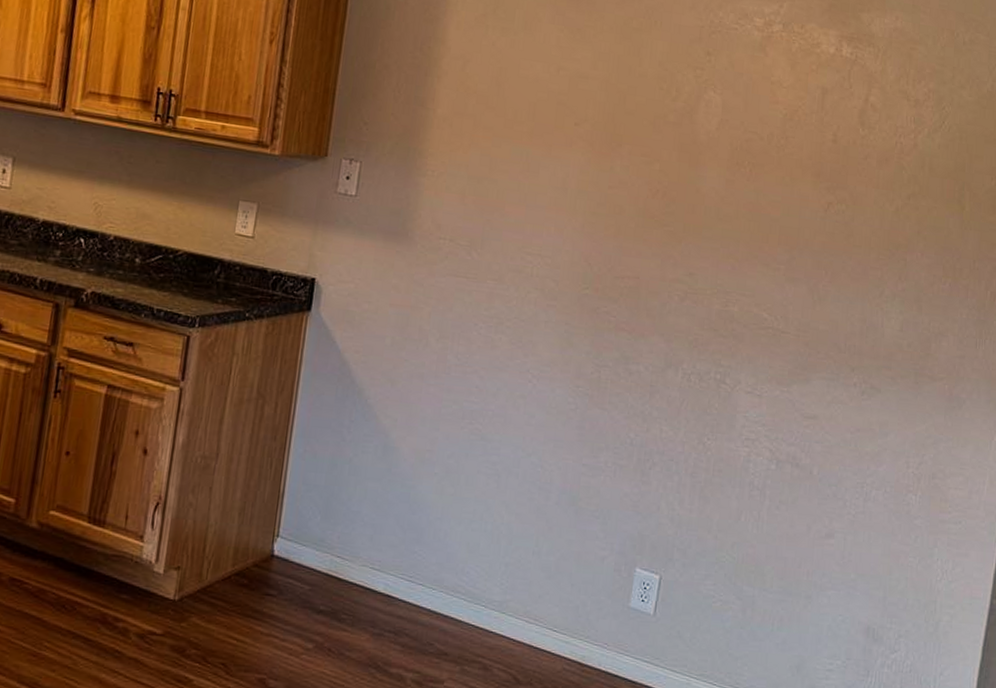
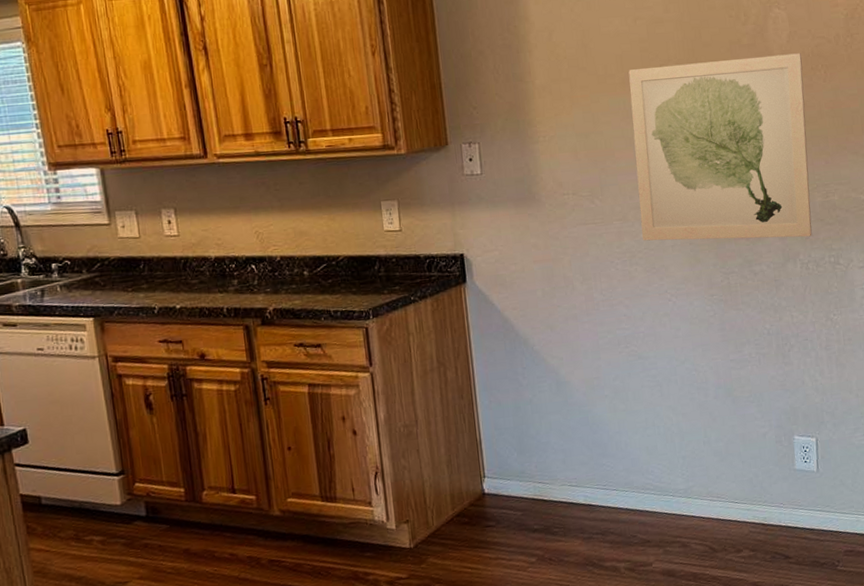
wall art: none [514,120,730,346] -> present [628,53,812,241]

